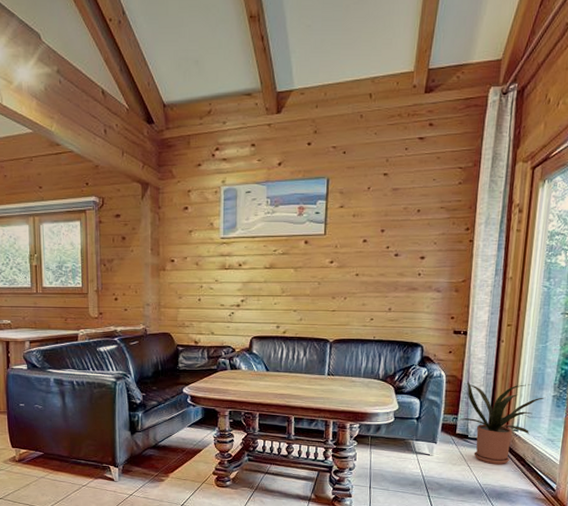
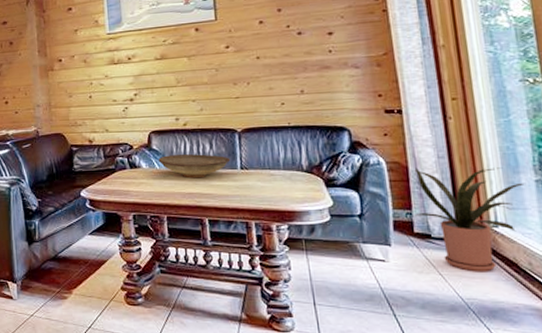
decorative bowl: none [257,359,320,382] -> present [158,154,231,179]

